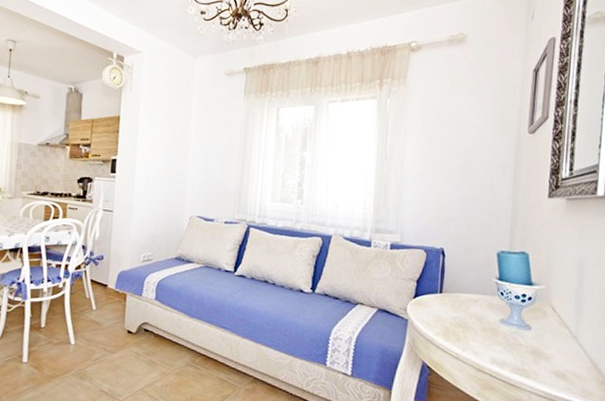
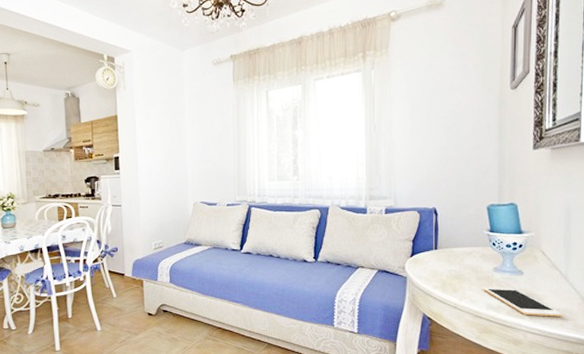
cell phone: none [487,339,571,380] -> present [482,287,563,317]

